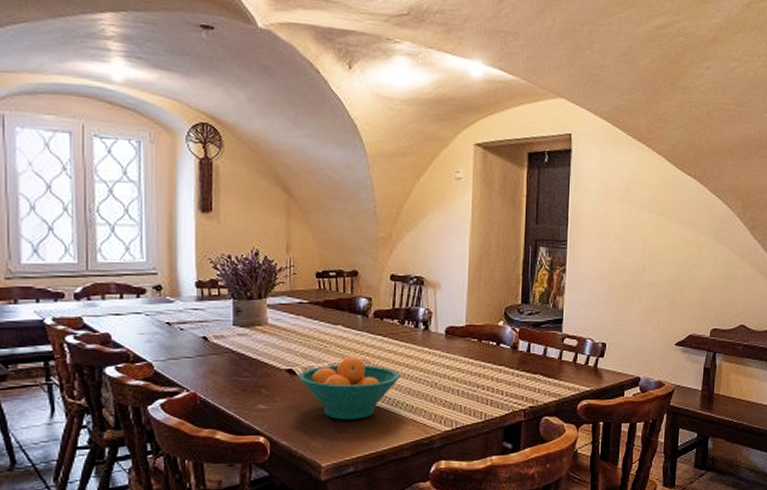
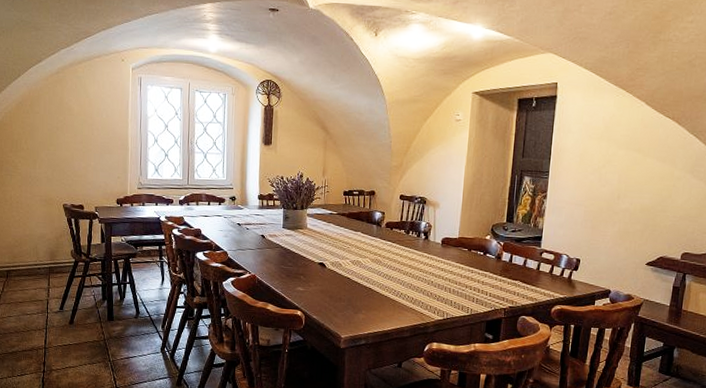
fruit bowl: present [299,357,400,420] -> none [327,256,404,305]

